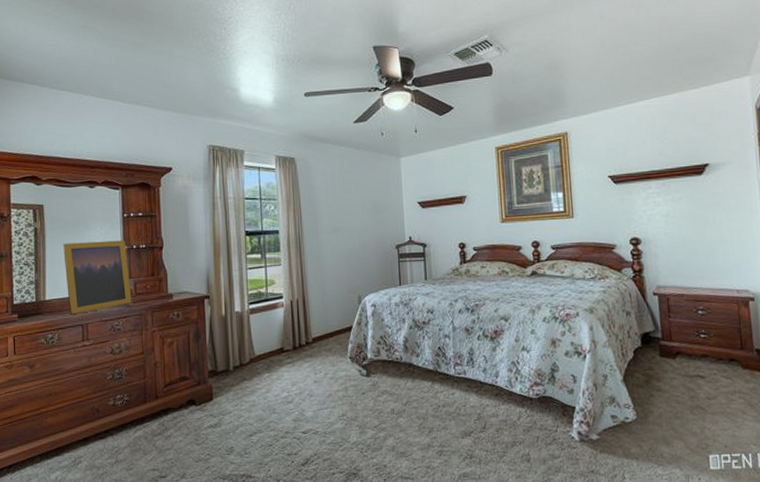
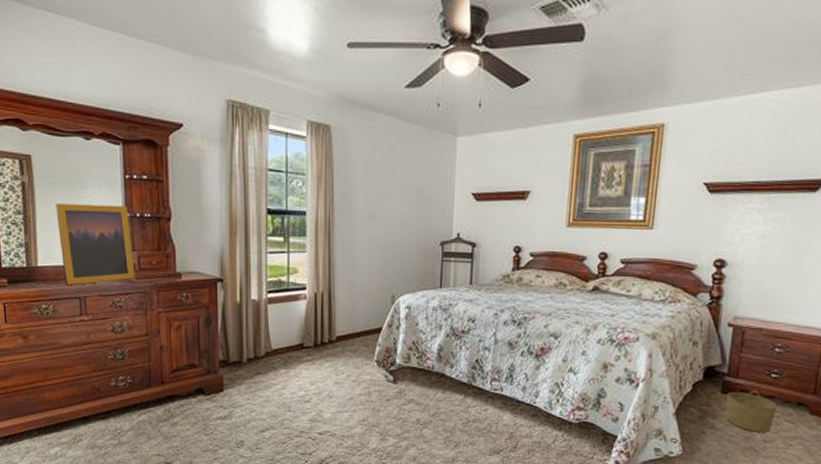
basket: none [665,352,713,391] -> present [726,391,778,433]

